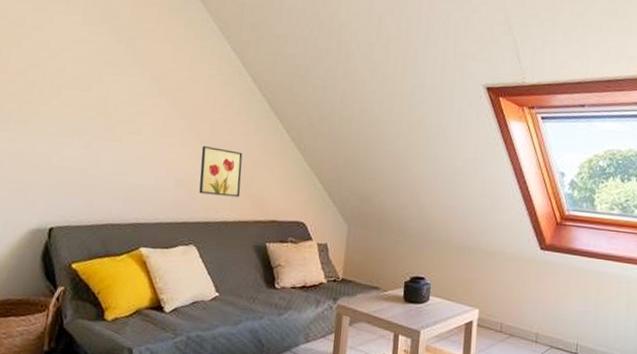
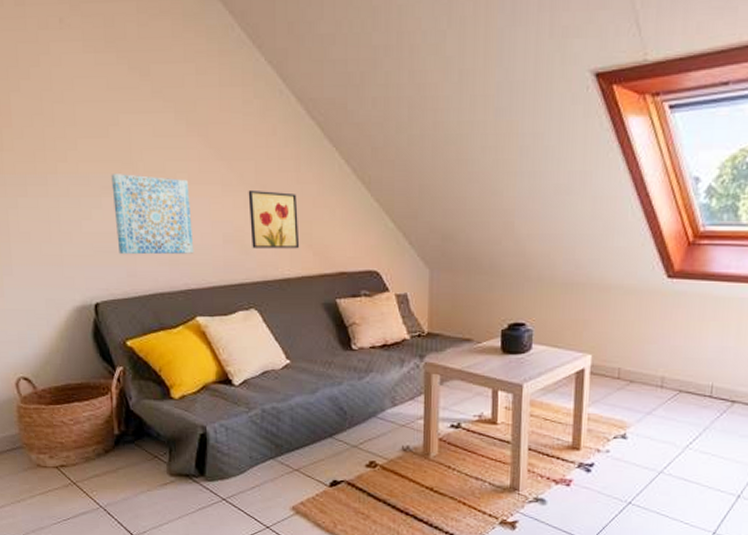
wall art: none [80,120,152,193] -> present [111,174,194,255]

